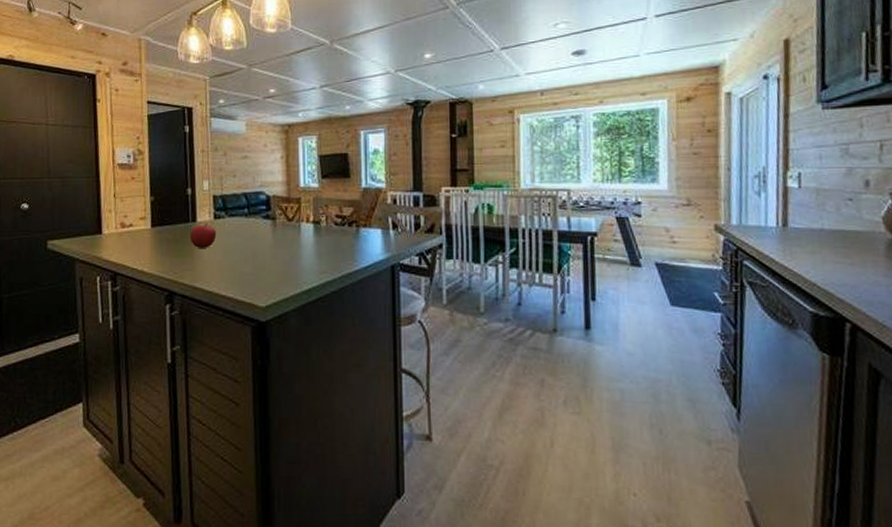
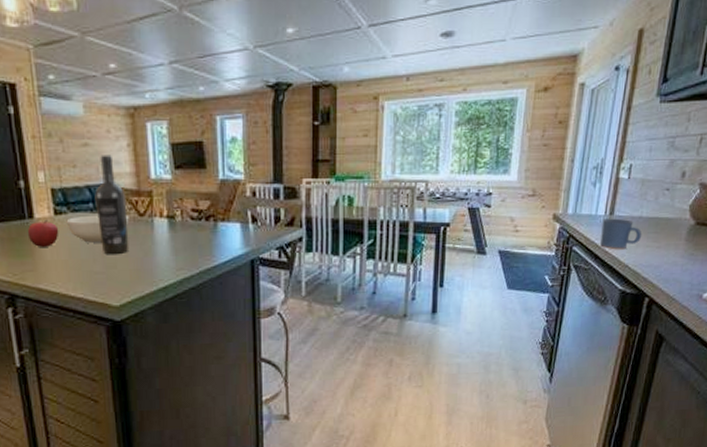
bowl: none [223,219,279,245] -> present [66,215,129,243]
wine bottle: none [250,166,278,256] -> present [94,155,129,254]
mug: none [775,230,828,266] -> present [600,218,642,250]

